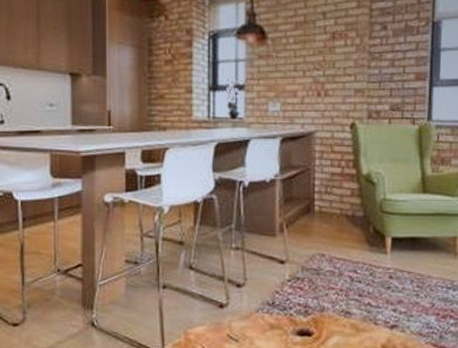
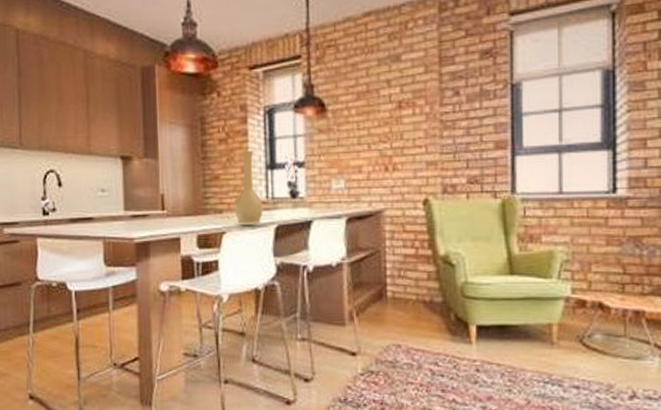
vase: none [177,72,204,141] -> present [234,150,263,224]

